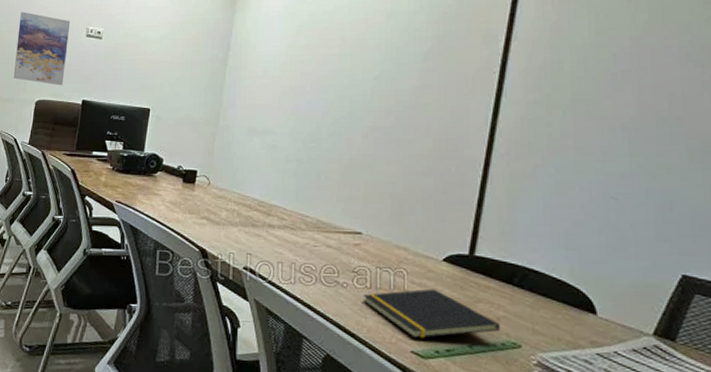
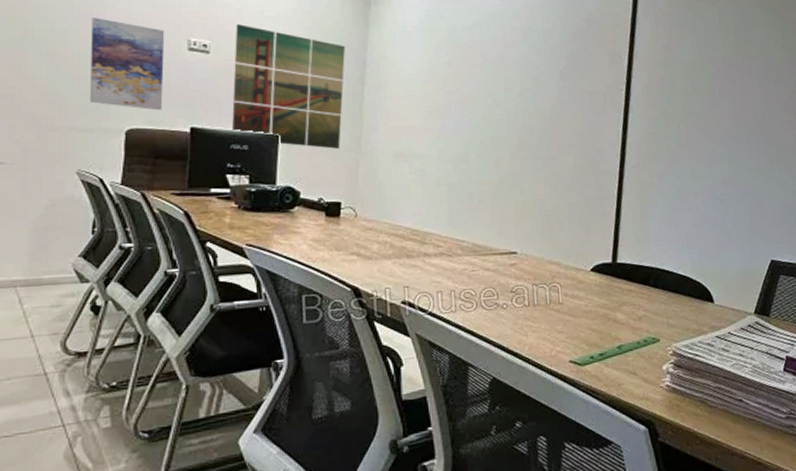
wall art: none [113,14,212,123] -> present [231,24,345,149]
notepad: present [362,288,500,339] -> none [522,298,642,348]

